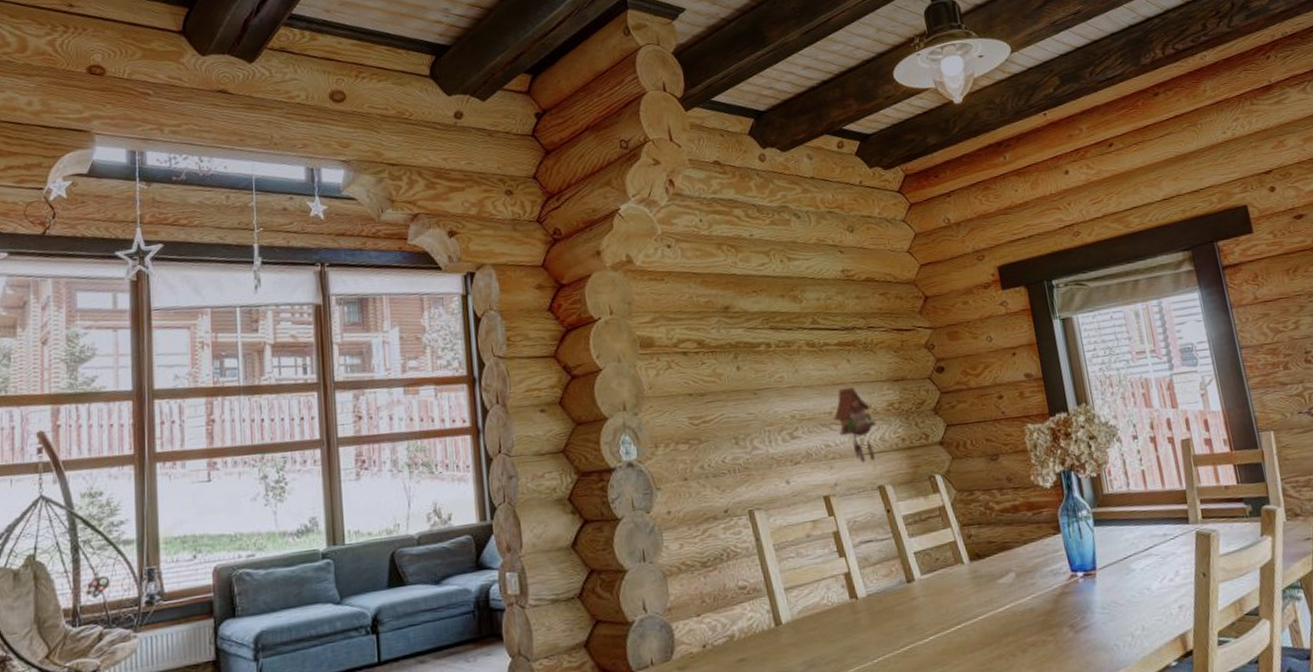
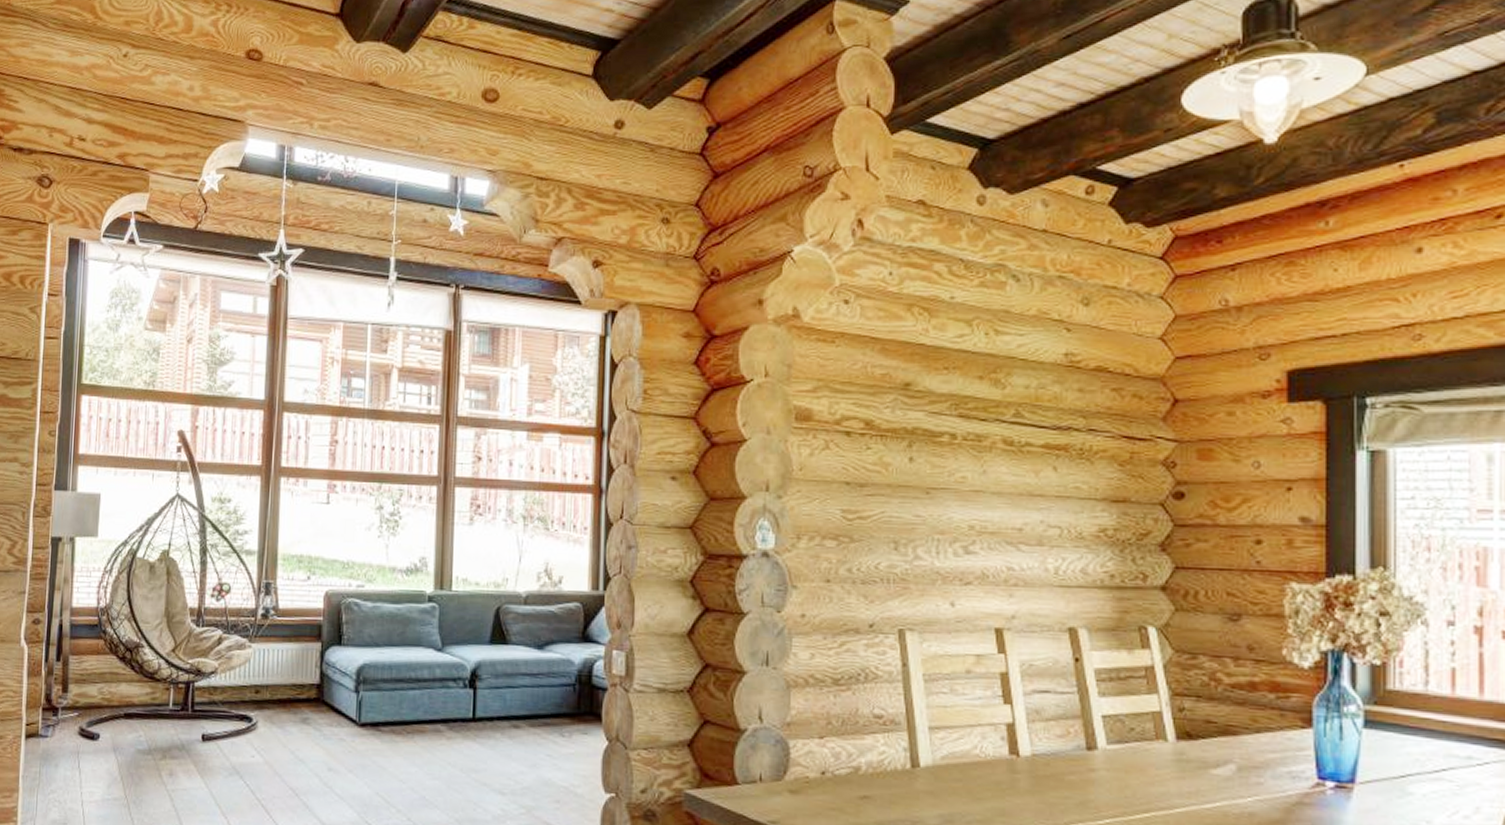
cuckoo clock: present [833,387,877,464] -> none [1023,502,1080,597]

